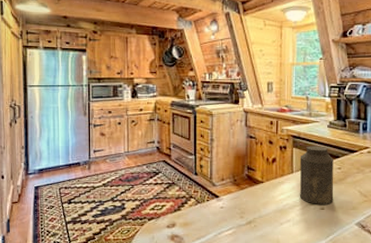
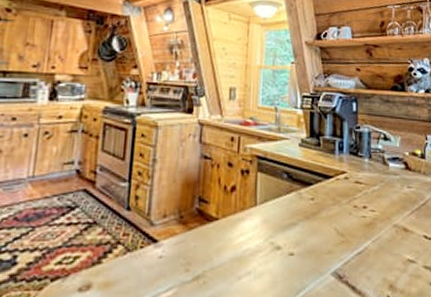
canister: present [300,146,334,205] -> none [264,169,306,248]

